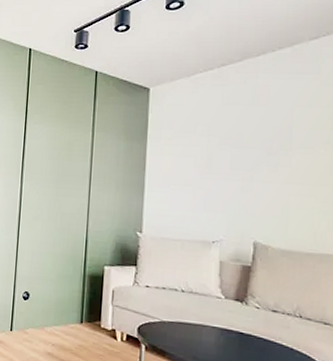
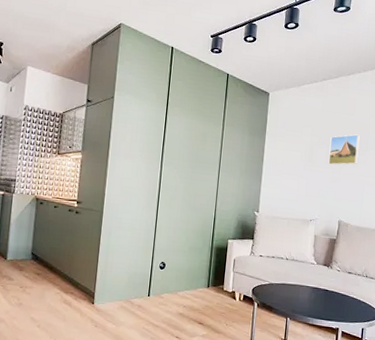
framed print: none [234,130,279,171] -> present [328,134,360,165]

